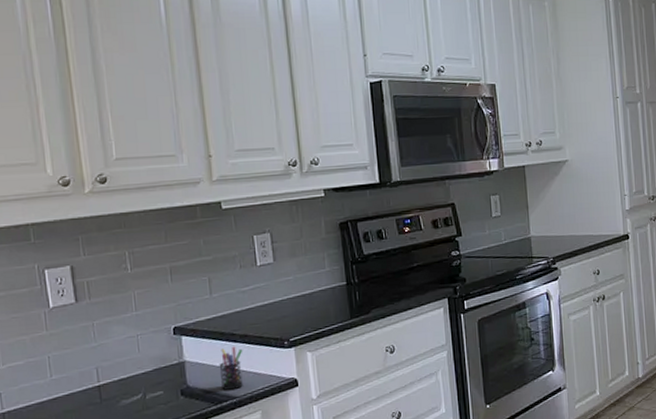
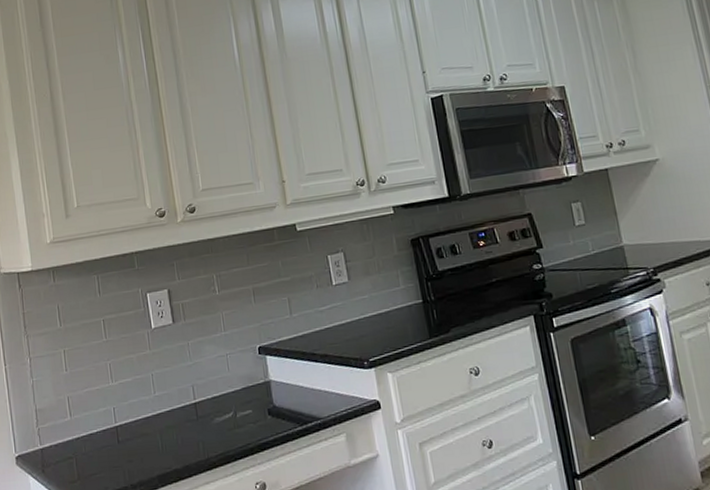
pen holder: present [219,346,243,390] -> none [302,366,326,411]

